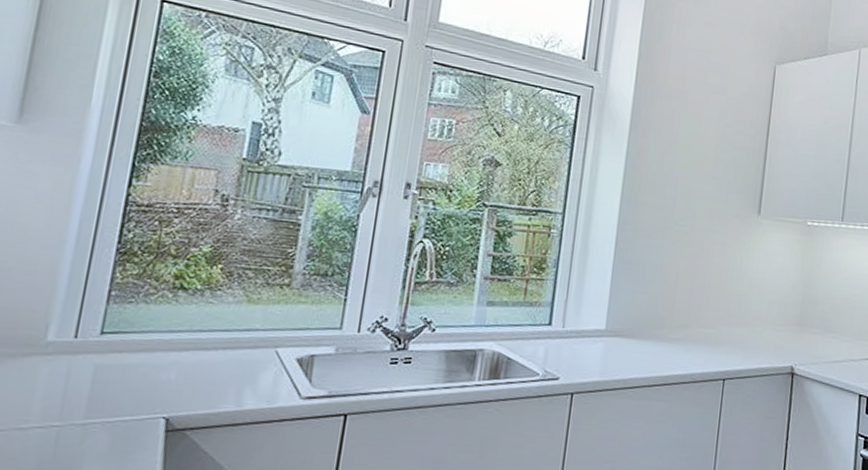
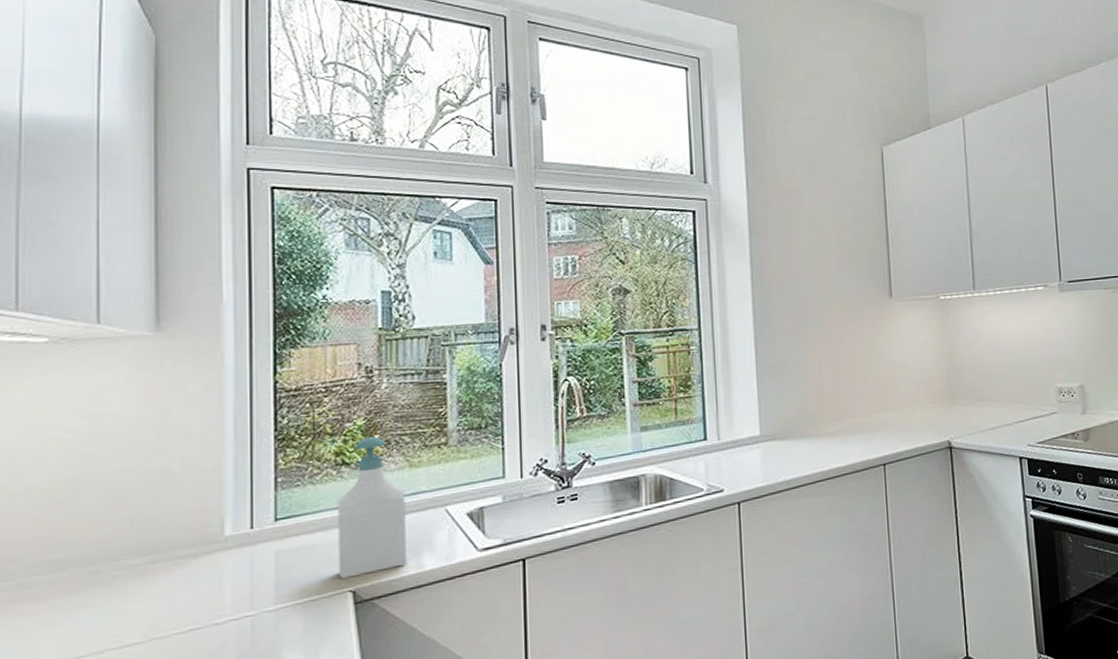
soap bottle: none [155,265,239,404] -> present [337,437,407,579]

